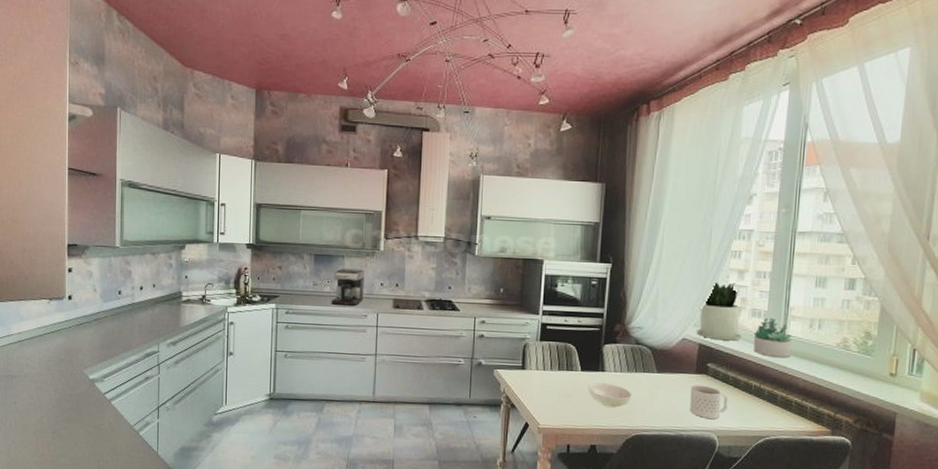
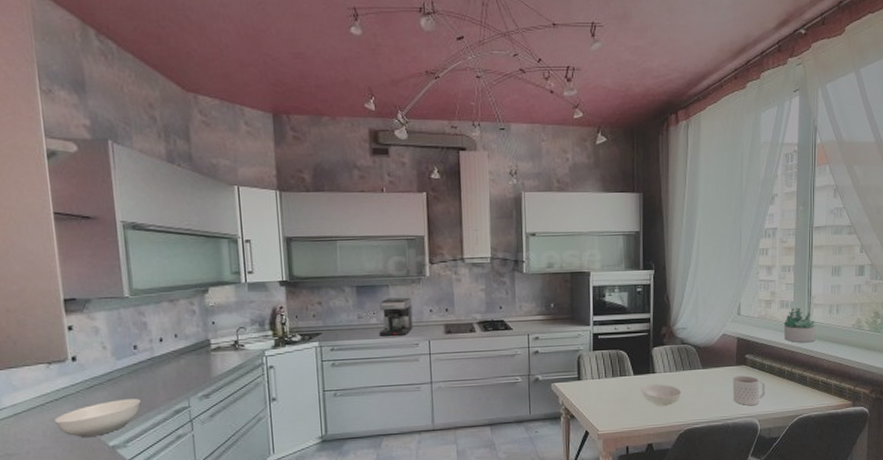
bowl: none [49,338,120,369] -> present [54,398,142,438]
planter: present [696,282,742,341] -> none [734,278,774,333]

